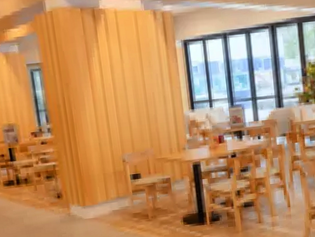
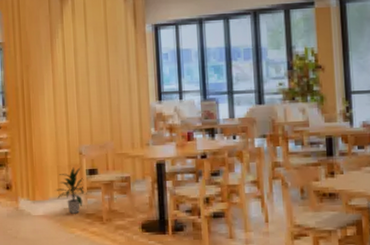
indoor plant: none [102,173,133,215] -> present [54,167,87,214]

